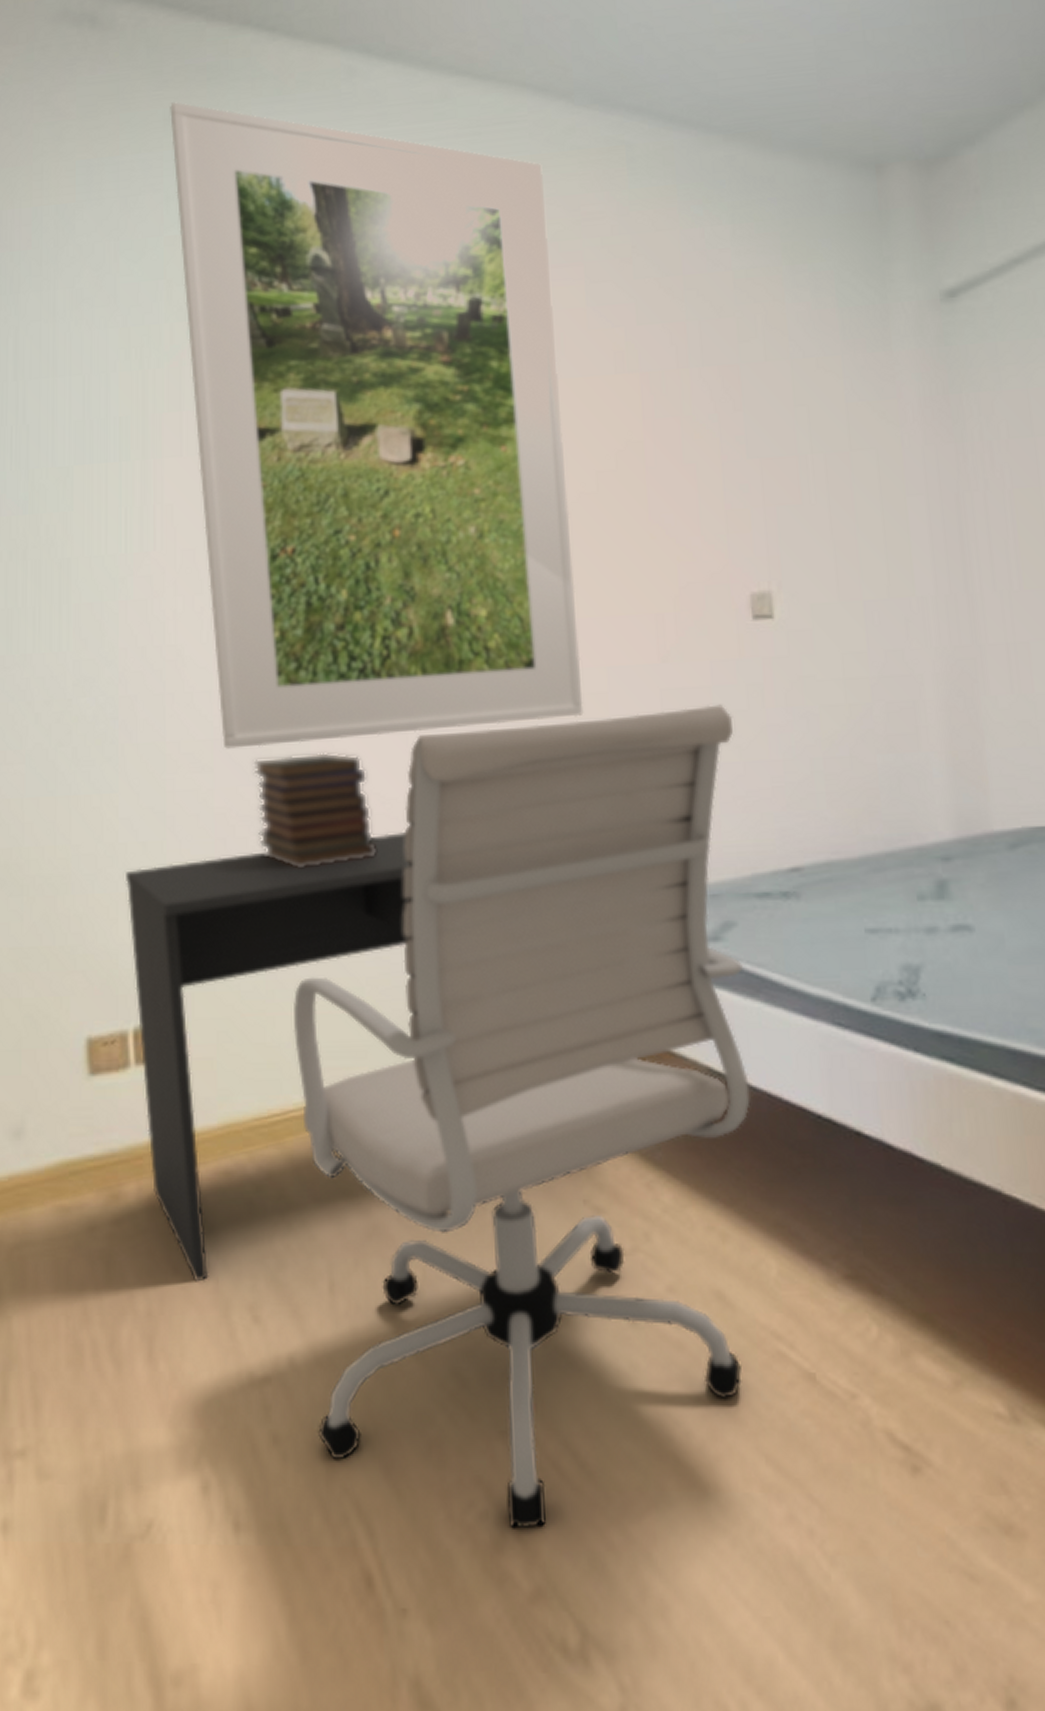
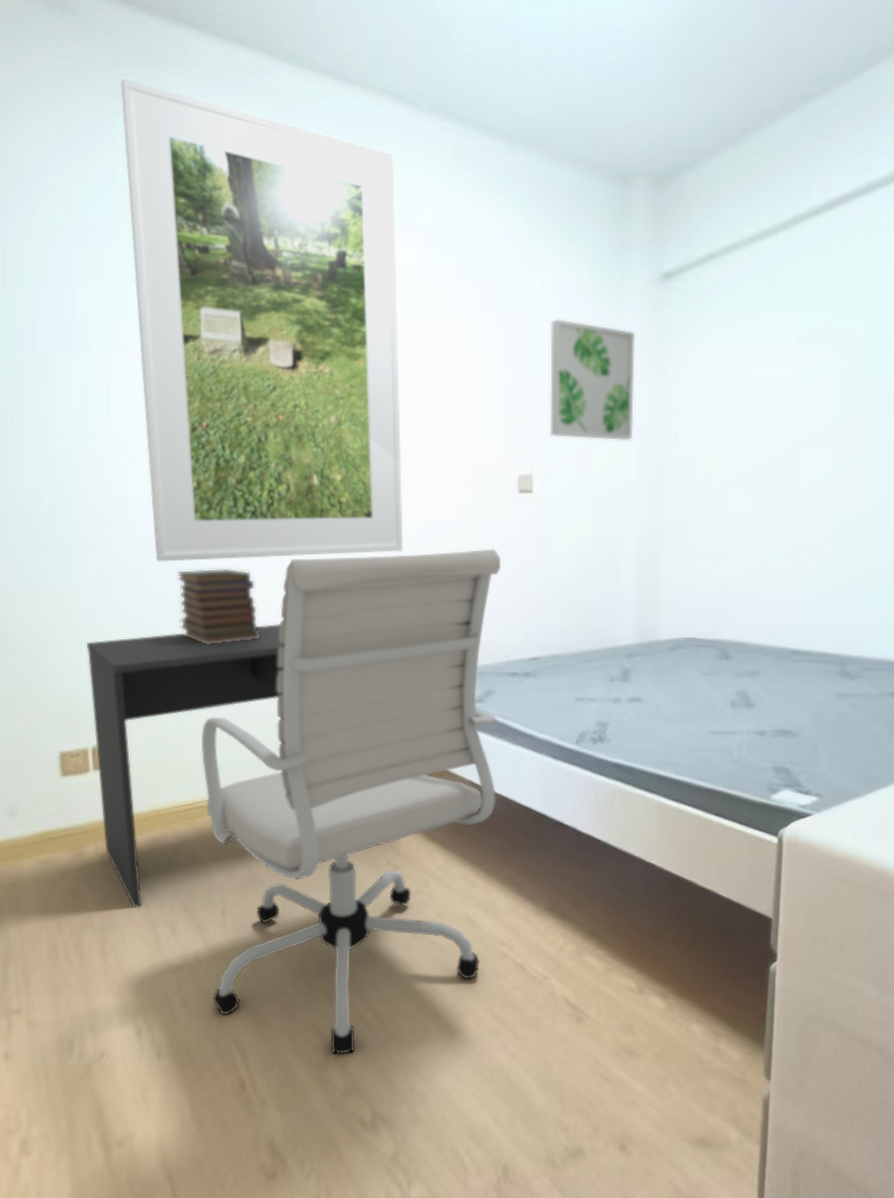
wall art: none [782,365,923,535] -> present [549,318,636,441]

